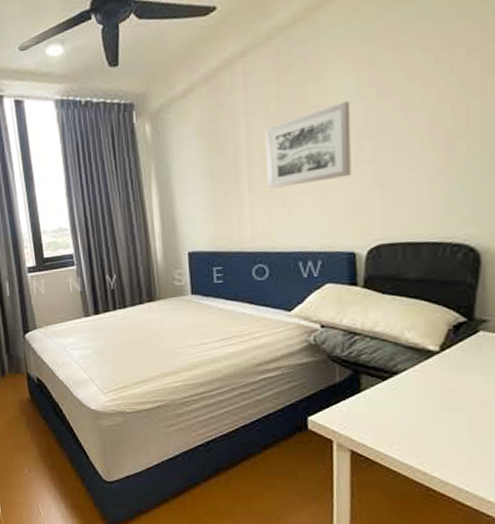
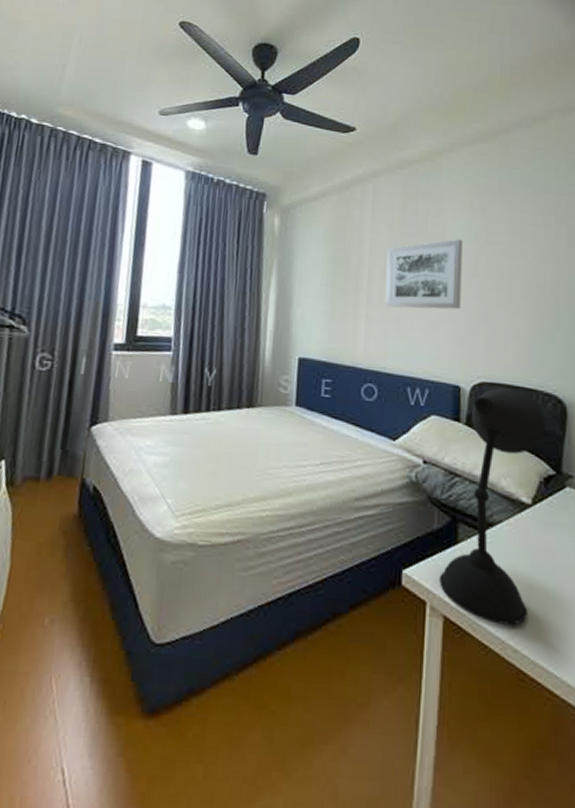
desk lamp: none [344,245,454,454] -> present [439,387,545,626]

